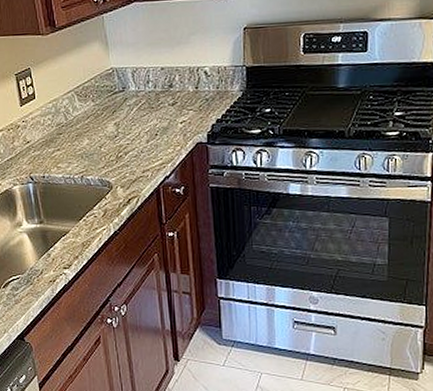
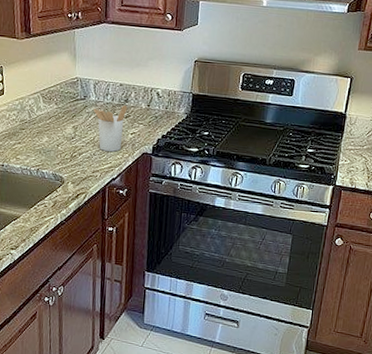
utensil holder: none [134,91,173,146] -> present [93,105,128,152]

